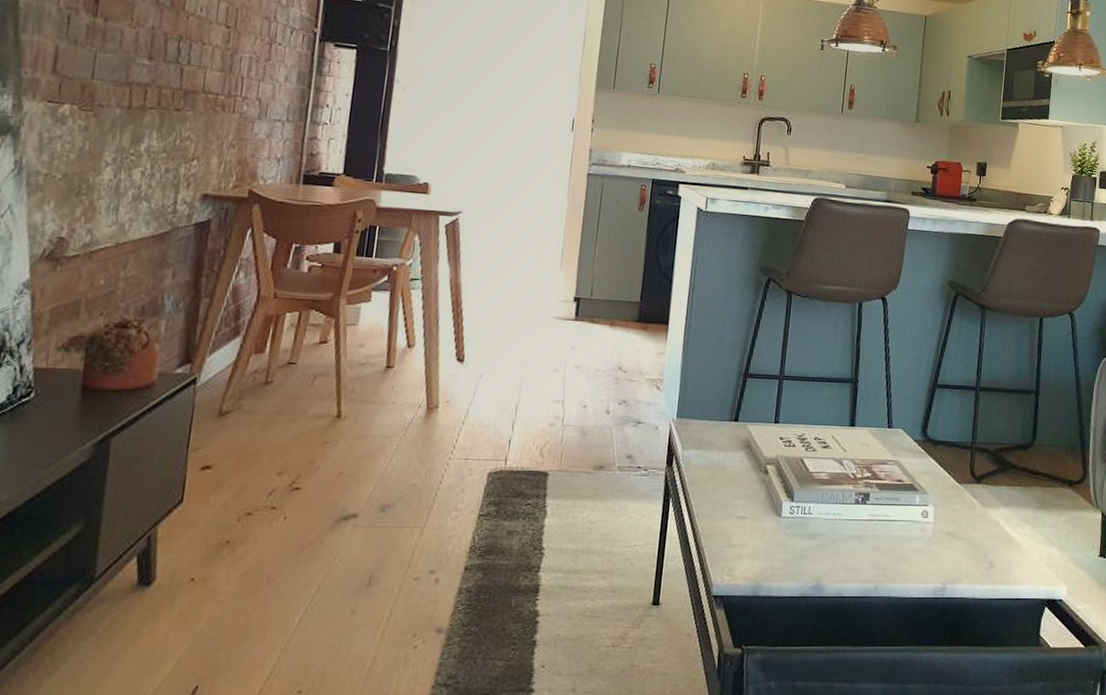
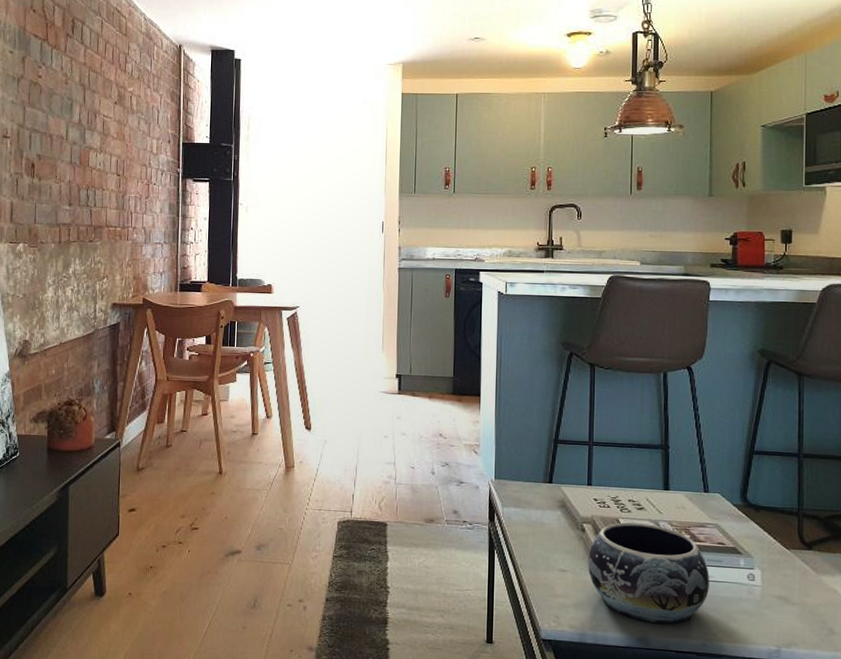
decorative bowl: none [767,461,886,568] -> present [588,522,709,624]

